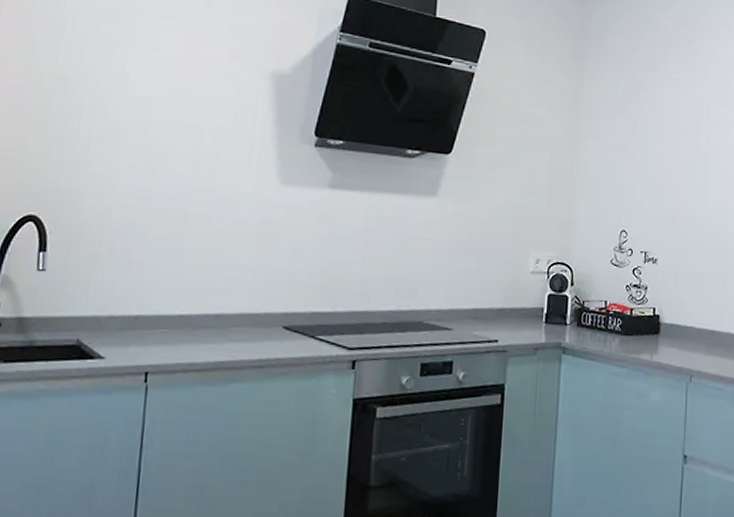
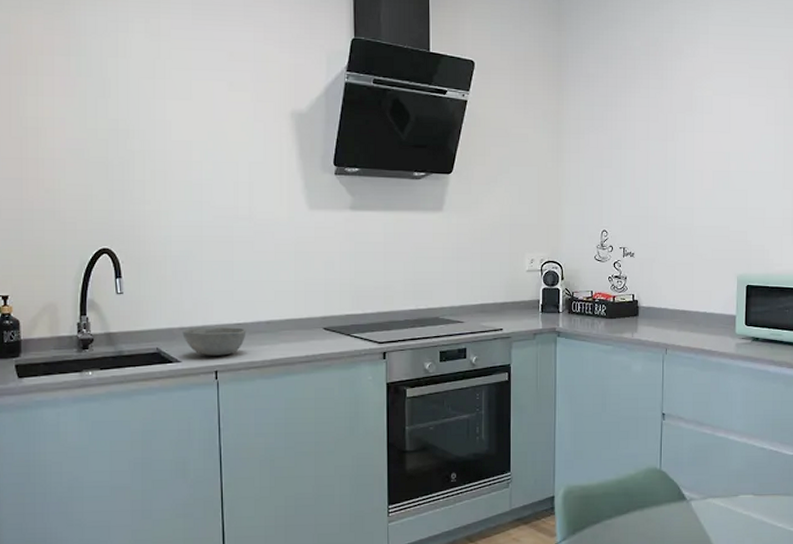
bowl: none [111,317,190,354] -> present [182,326,246,356]

